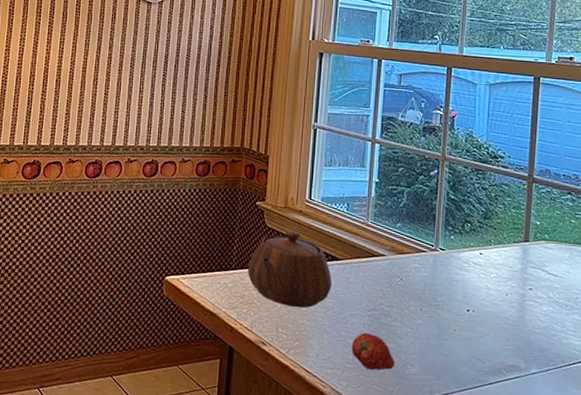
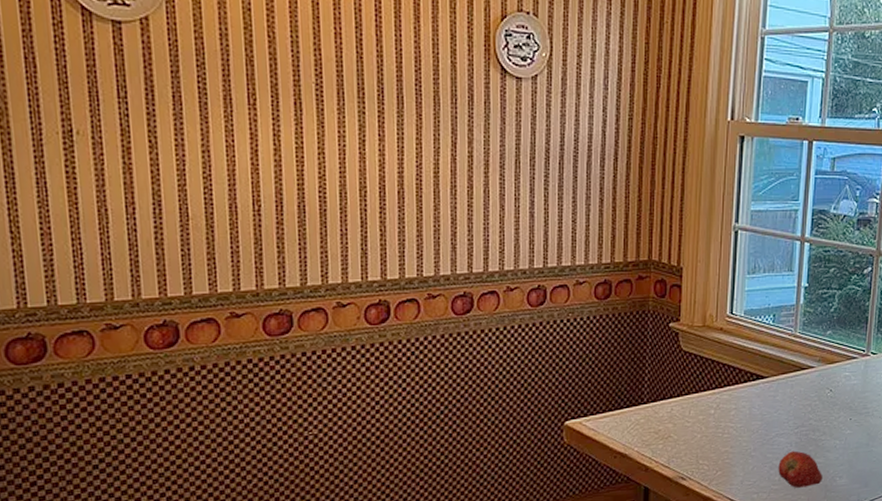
teapot: present [247,230,332,308] -> none [662,351,757,436]

